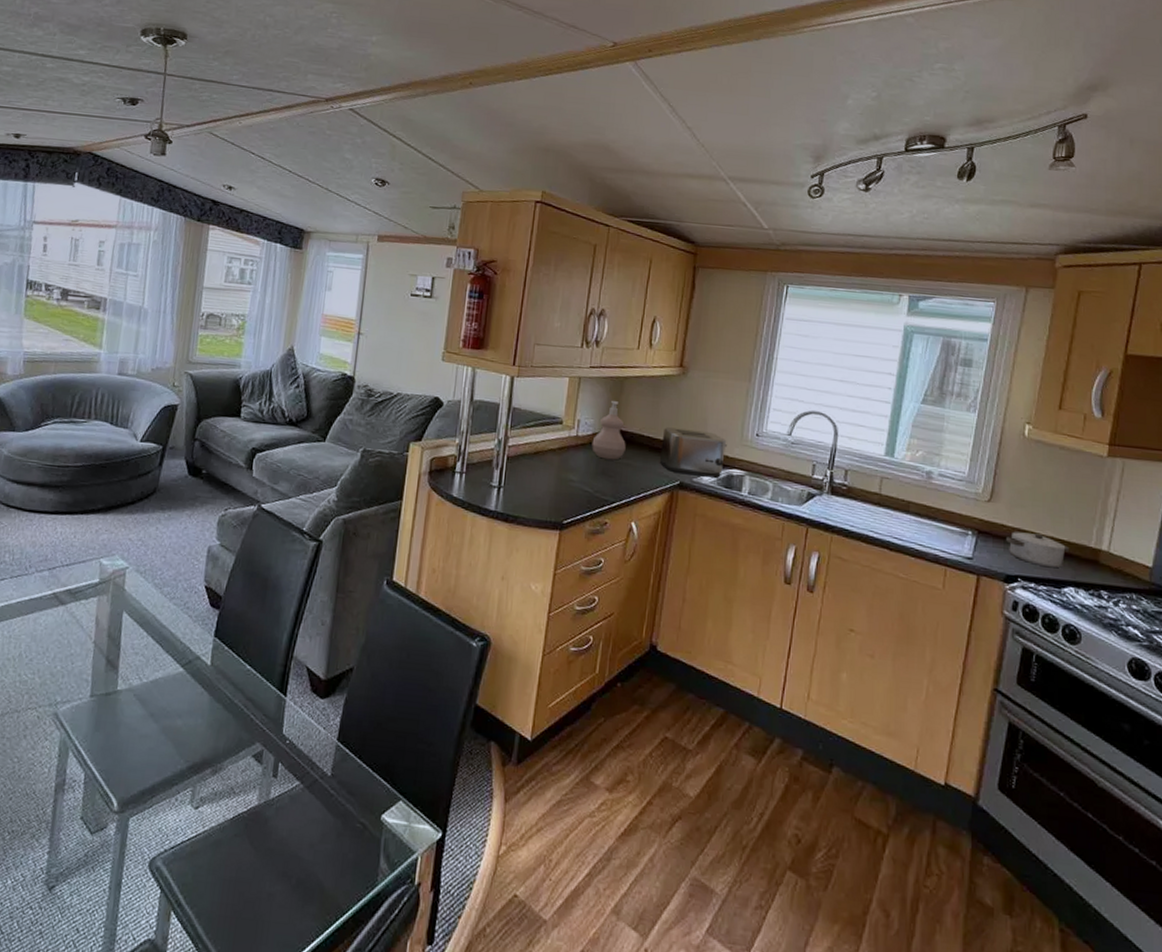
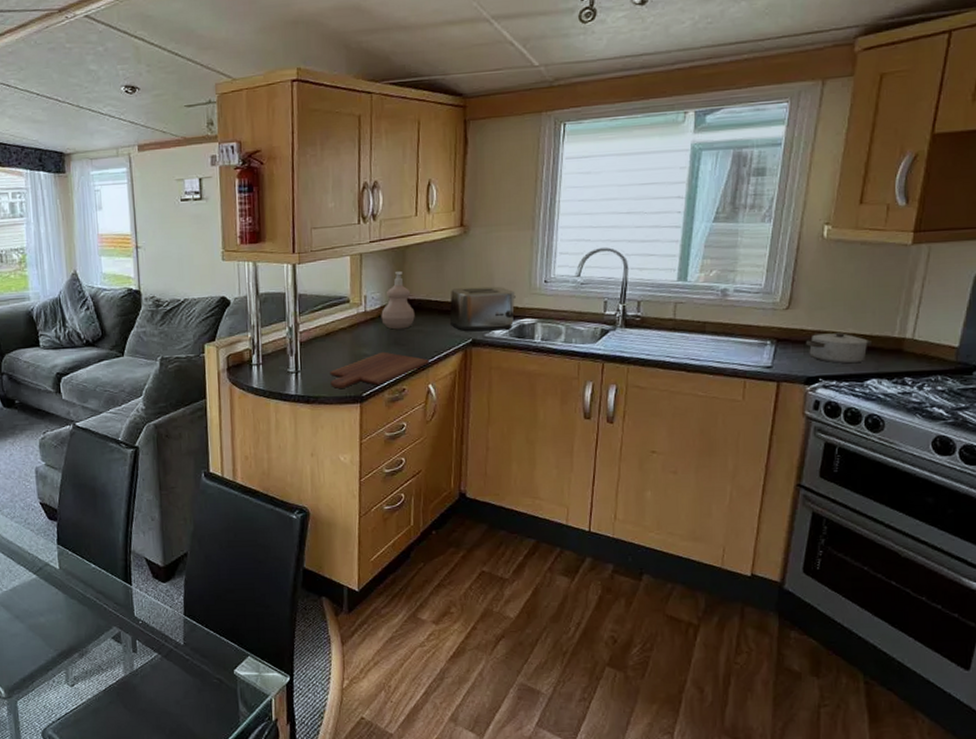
cutting board: none [532,480,635,514] -> present [330,351,429,389]

